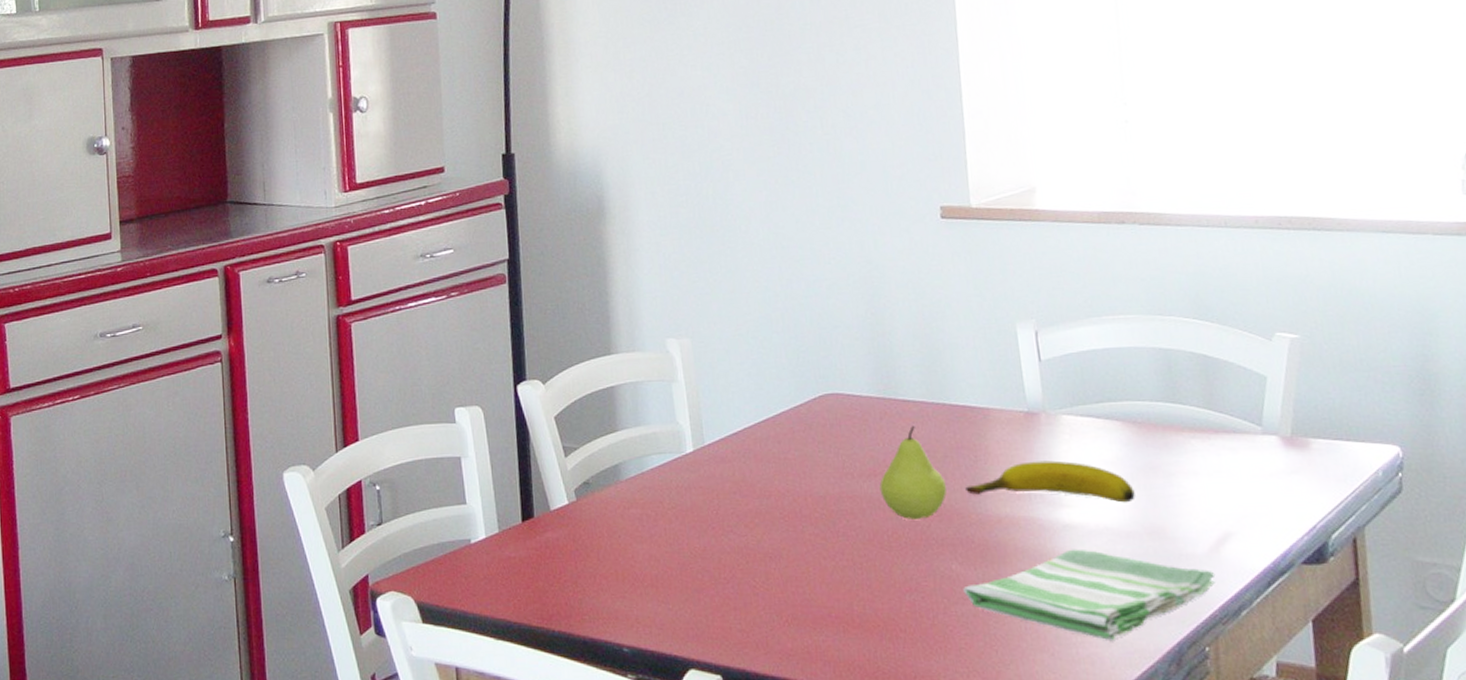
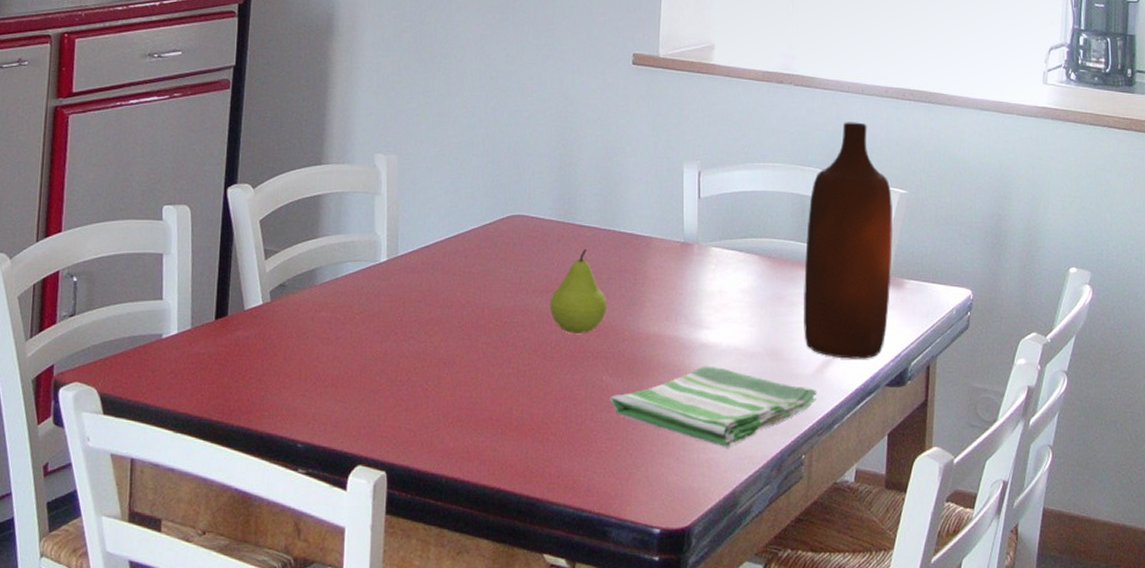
banana: present [965,460,1135,503] -> none [623,286,762,327]
bottle: none [1176,260,1294,534] -> present [804,122,892,359]

